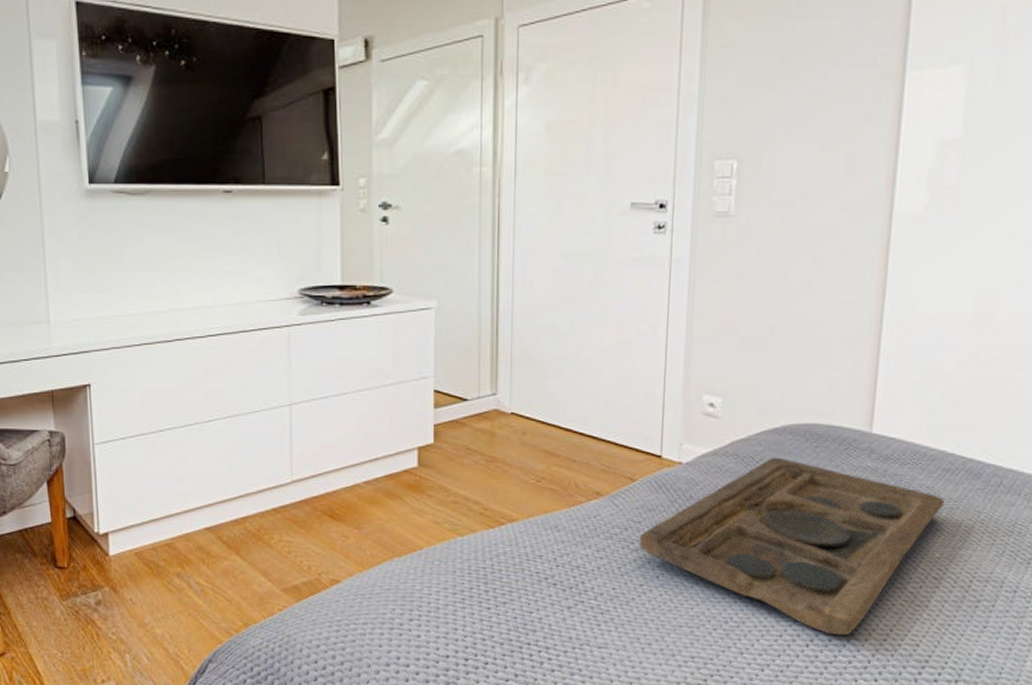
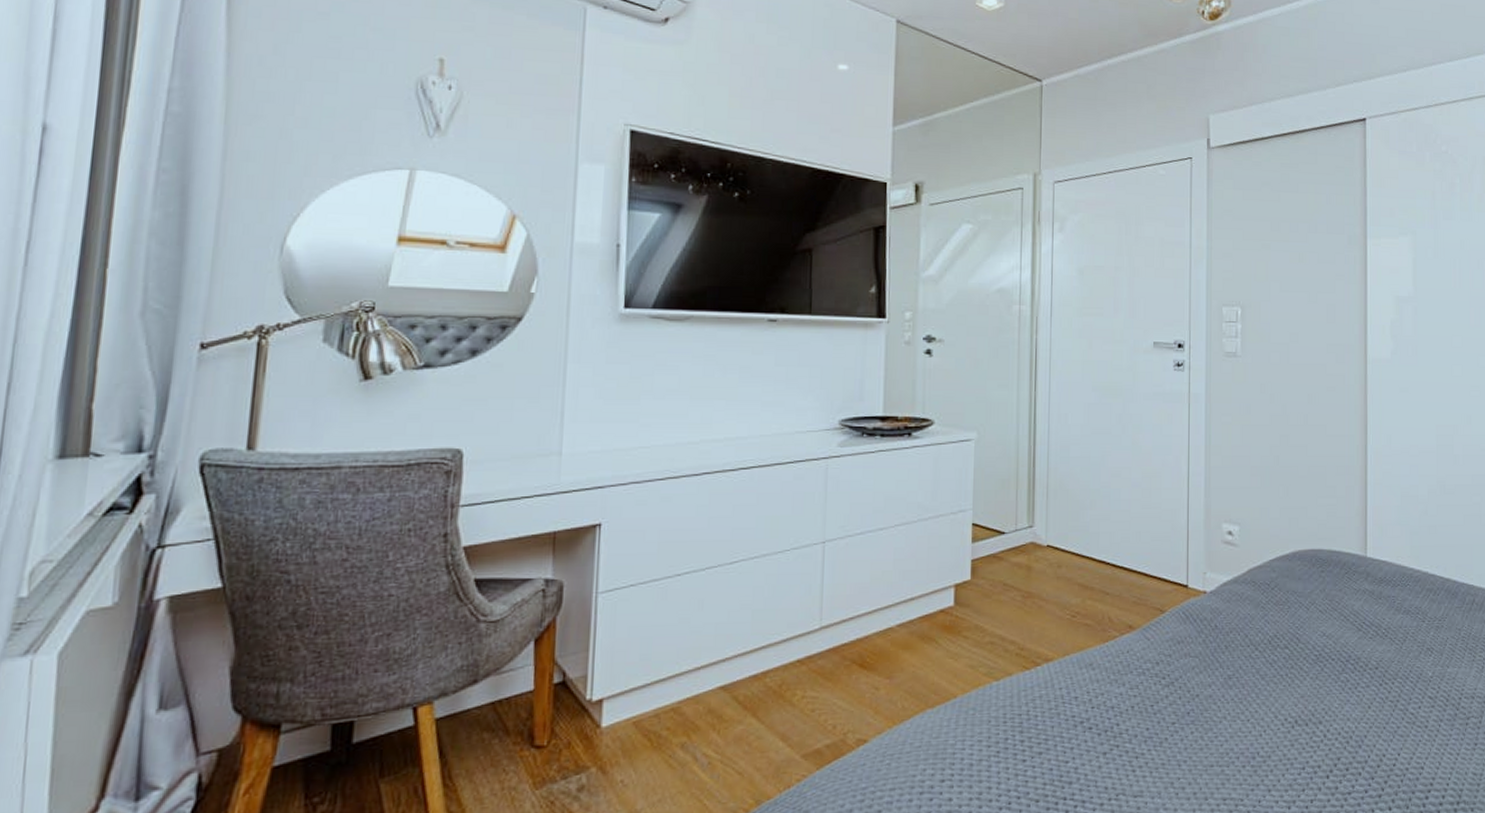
decorative tray: present [639,457,945,636] -> none [1169,583,1431,764]

